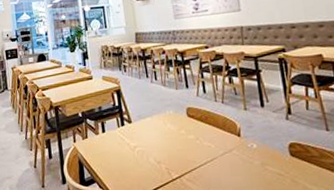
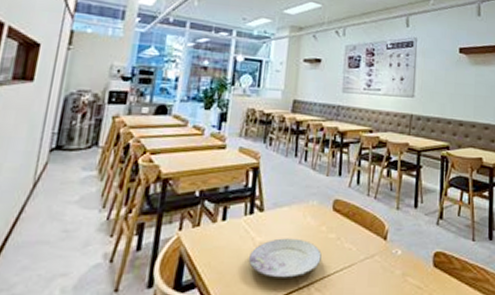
plate: none [128,141,186,173] -> present [248,238,322,278]

